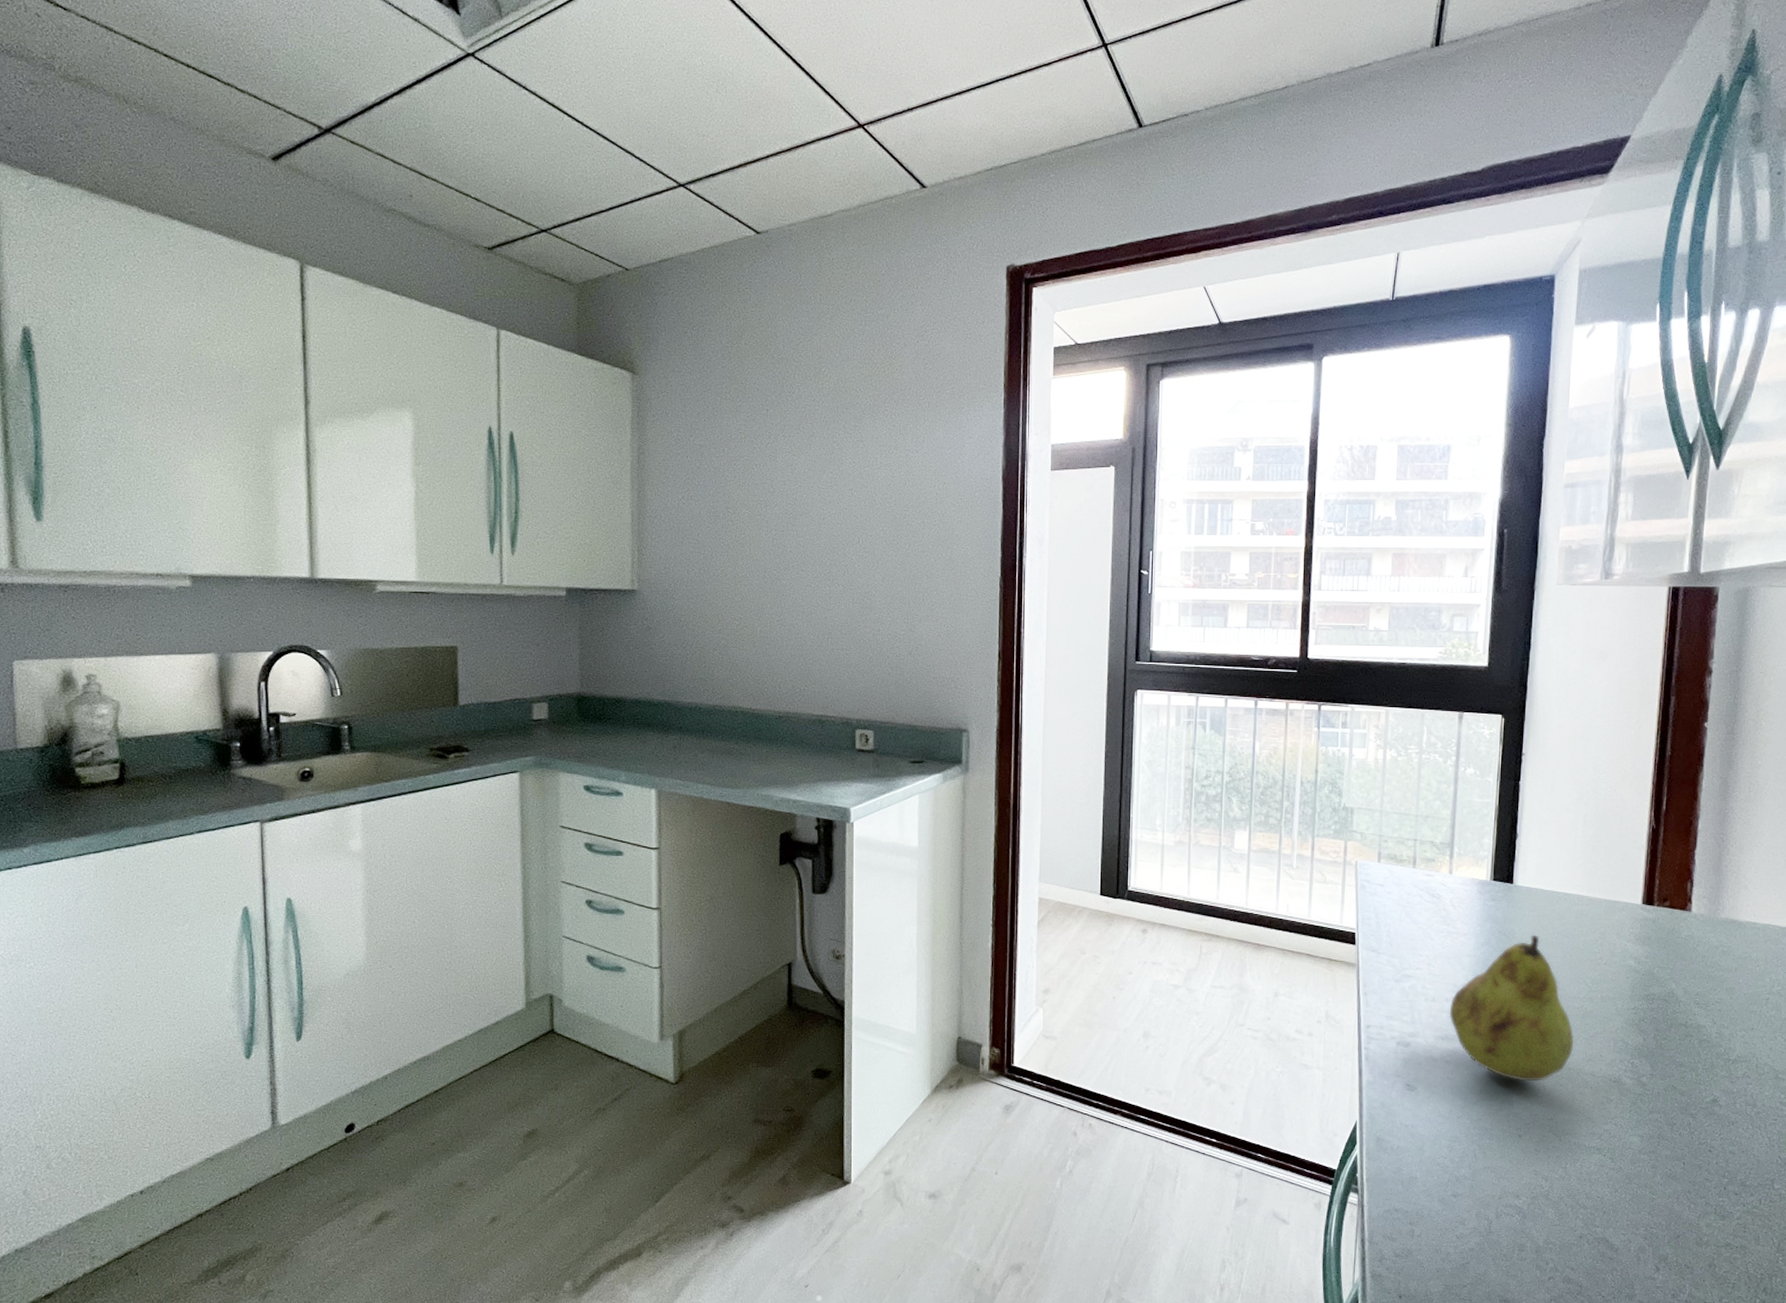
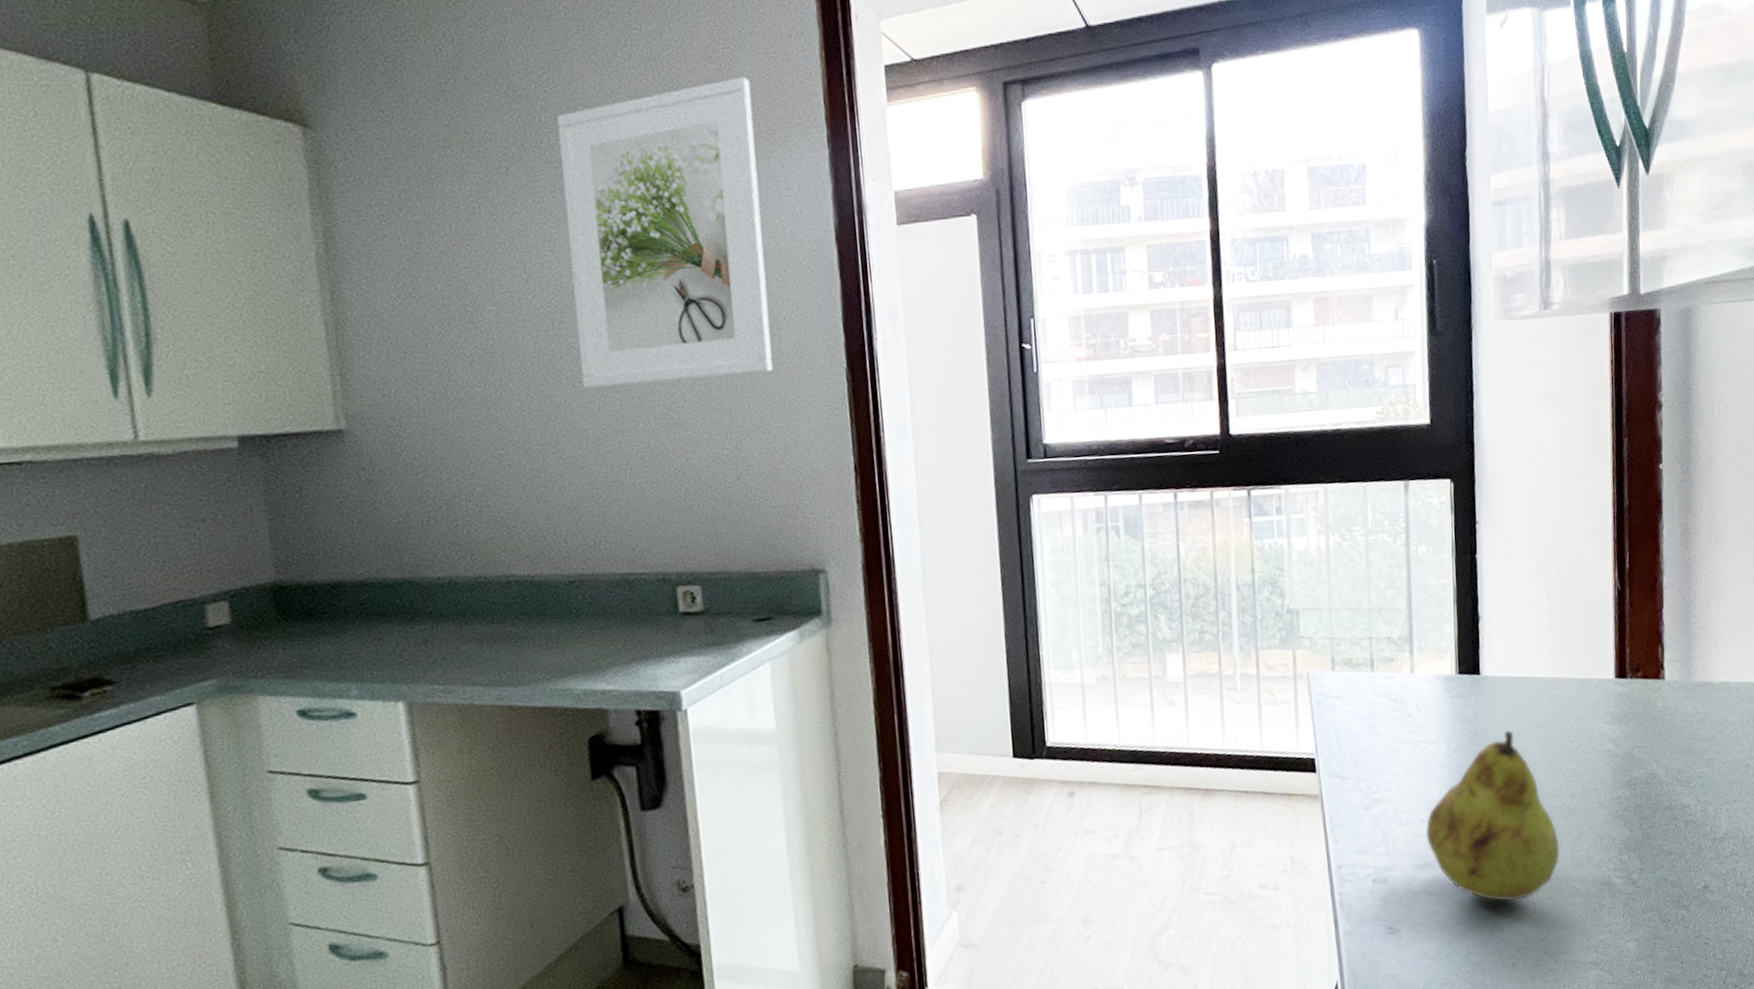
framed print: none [804,352,950,576] -> present [557,77,773,388]

